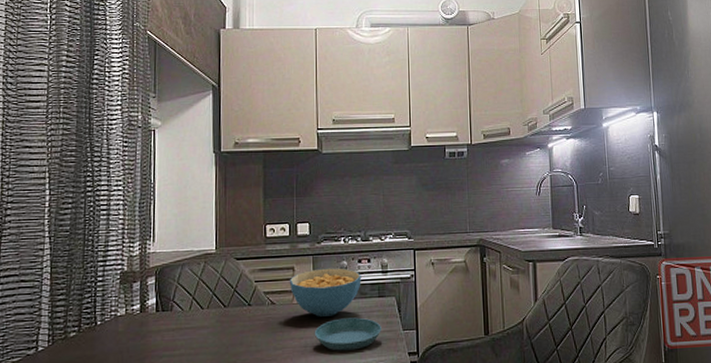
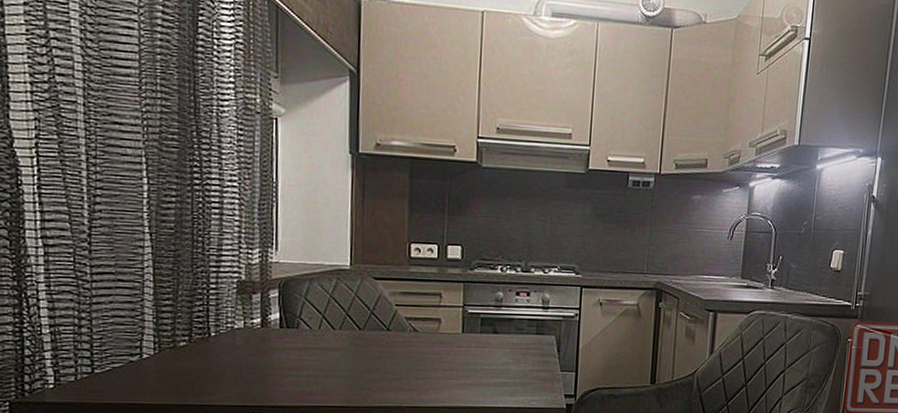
cereal bowl: present [289,268,361,317] -> none [435,297,519,350]
saucer: present [314,317,381,351] -> none [460,353,537,387]

